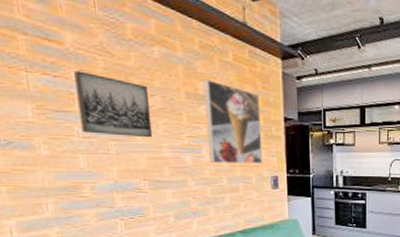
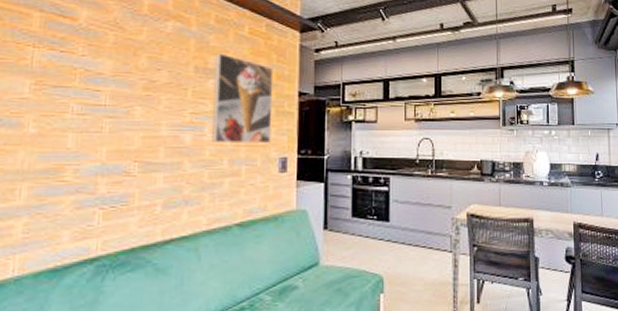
wall art: present [74,70,153,138] -> none [77,45,156,115]

